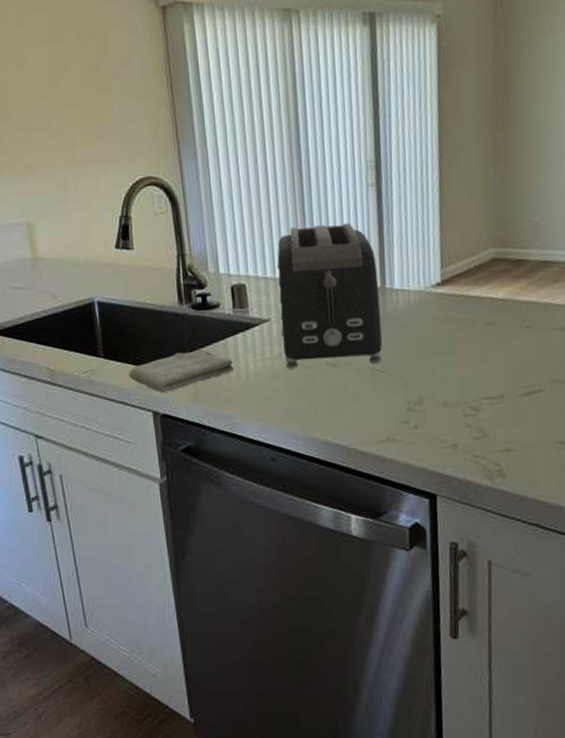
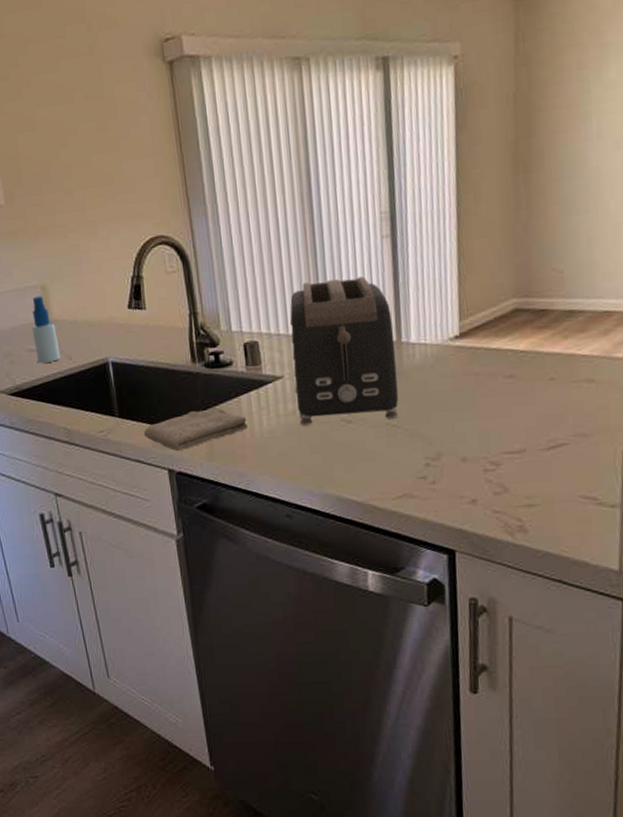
spray bottle: none [16,233,45,302] -> present [31,296,61,363]

